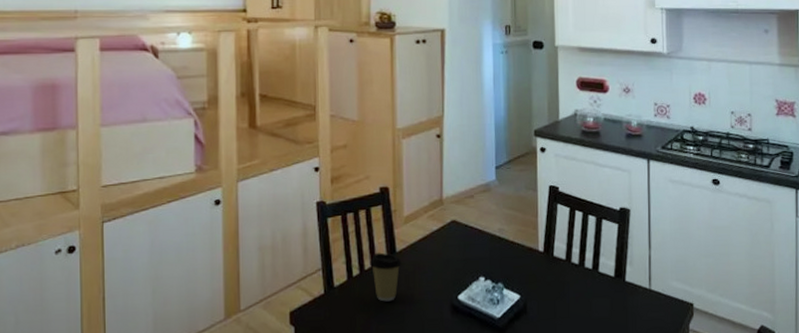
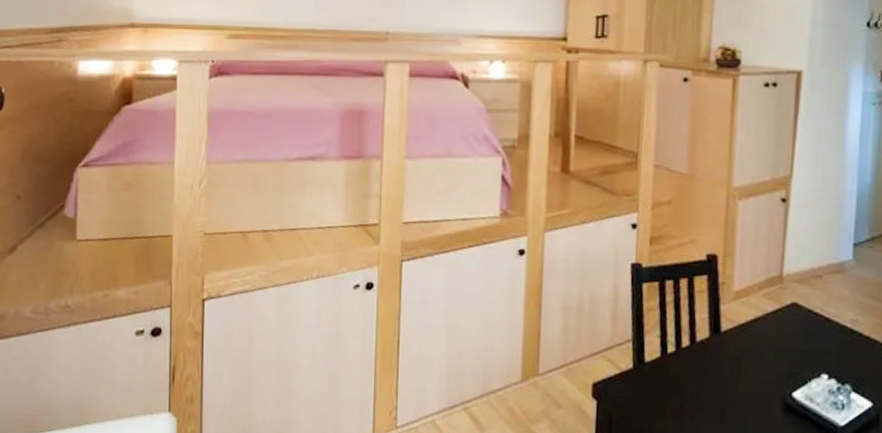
coffee cup: present [370,252,402,302] -> none [689,329,727,388]

